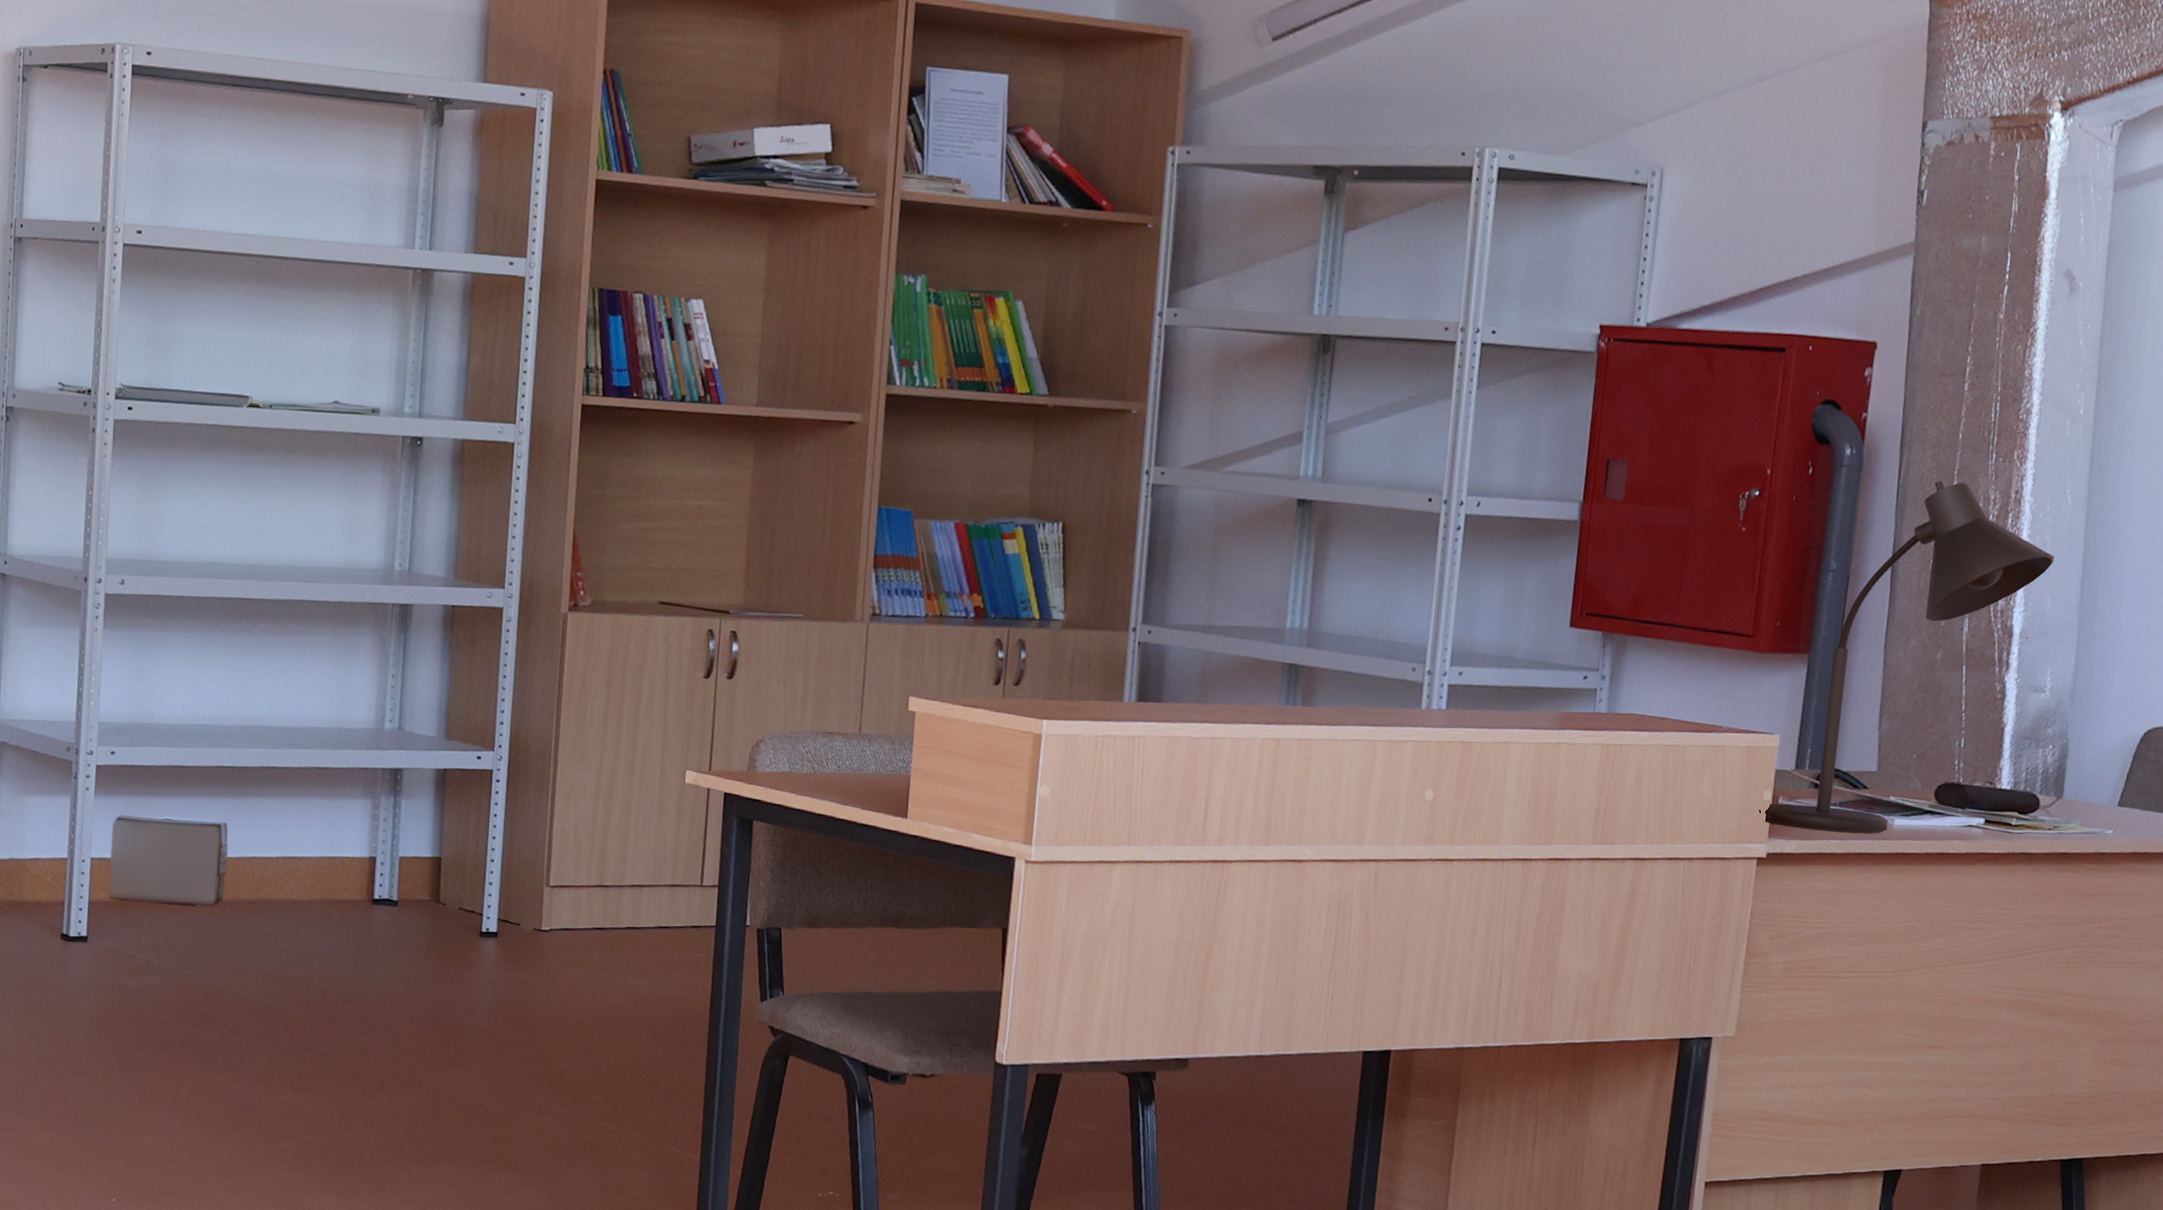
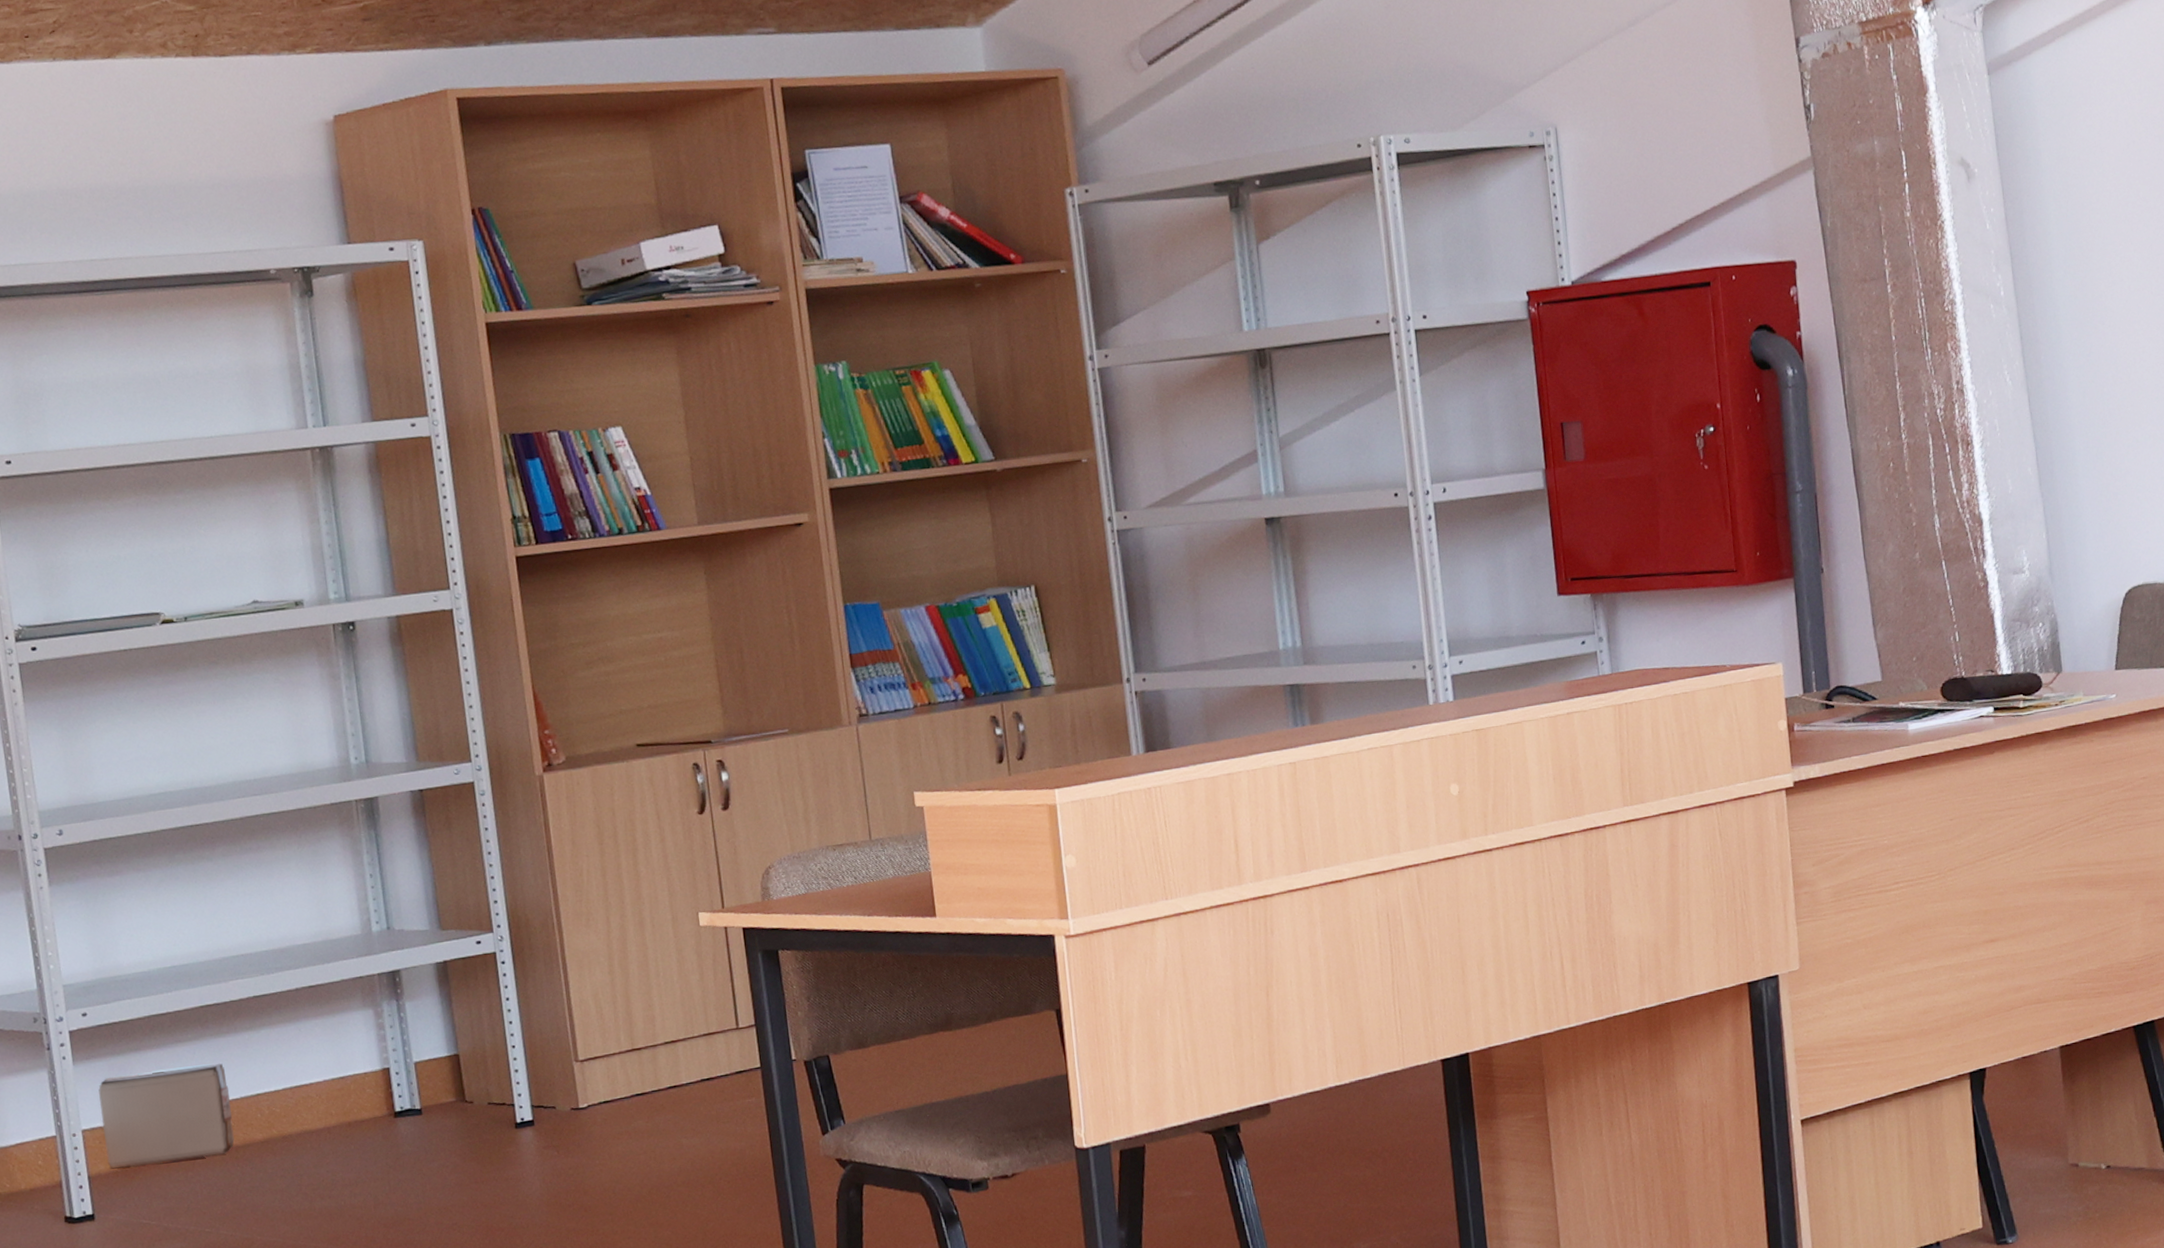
desk lamp: present [1759,481,2054,835] -> none [1777,382,2006,753]

